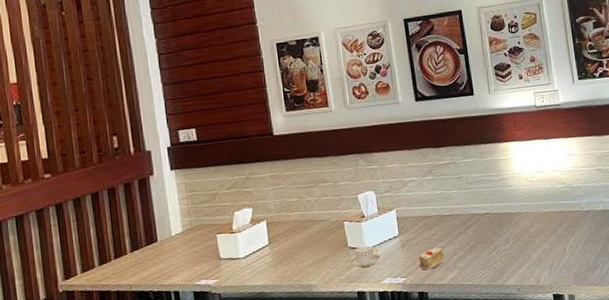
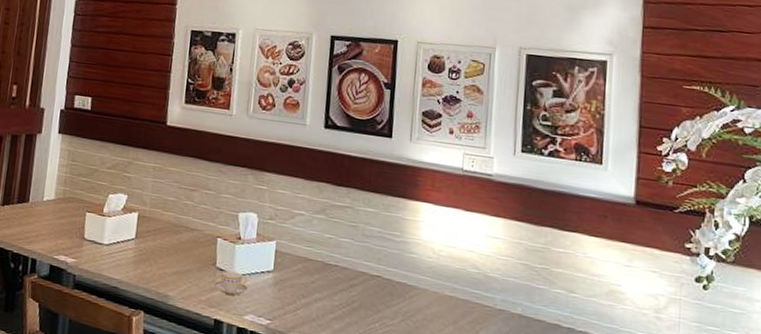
pastry: present [418,247,446,270] -> none [287,296,321,321]

